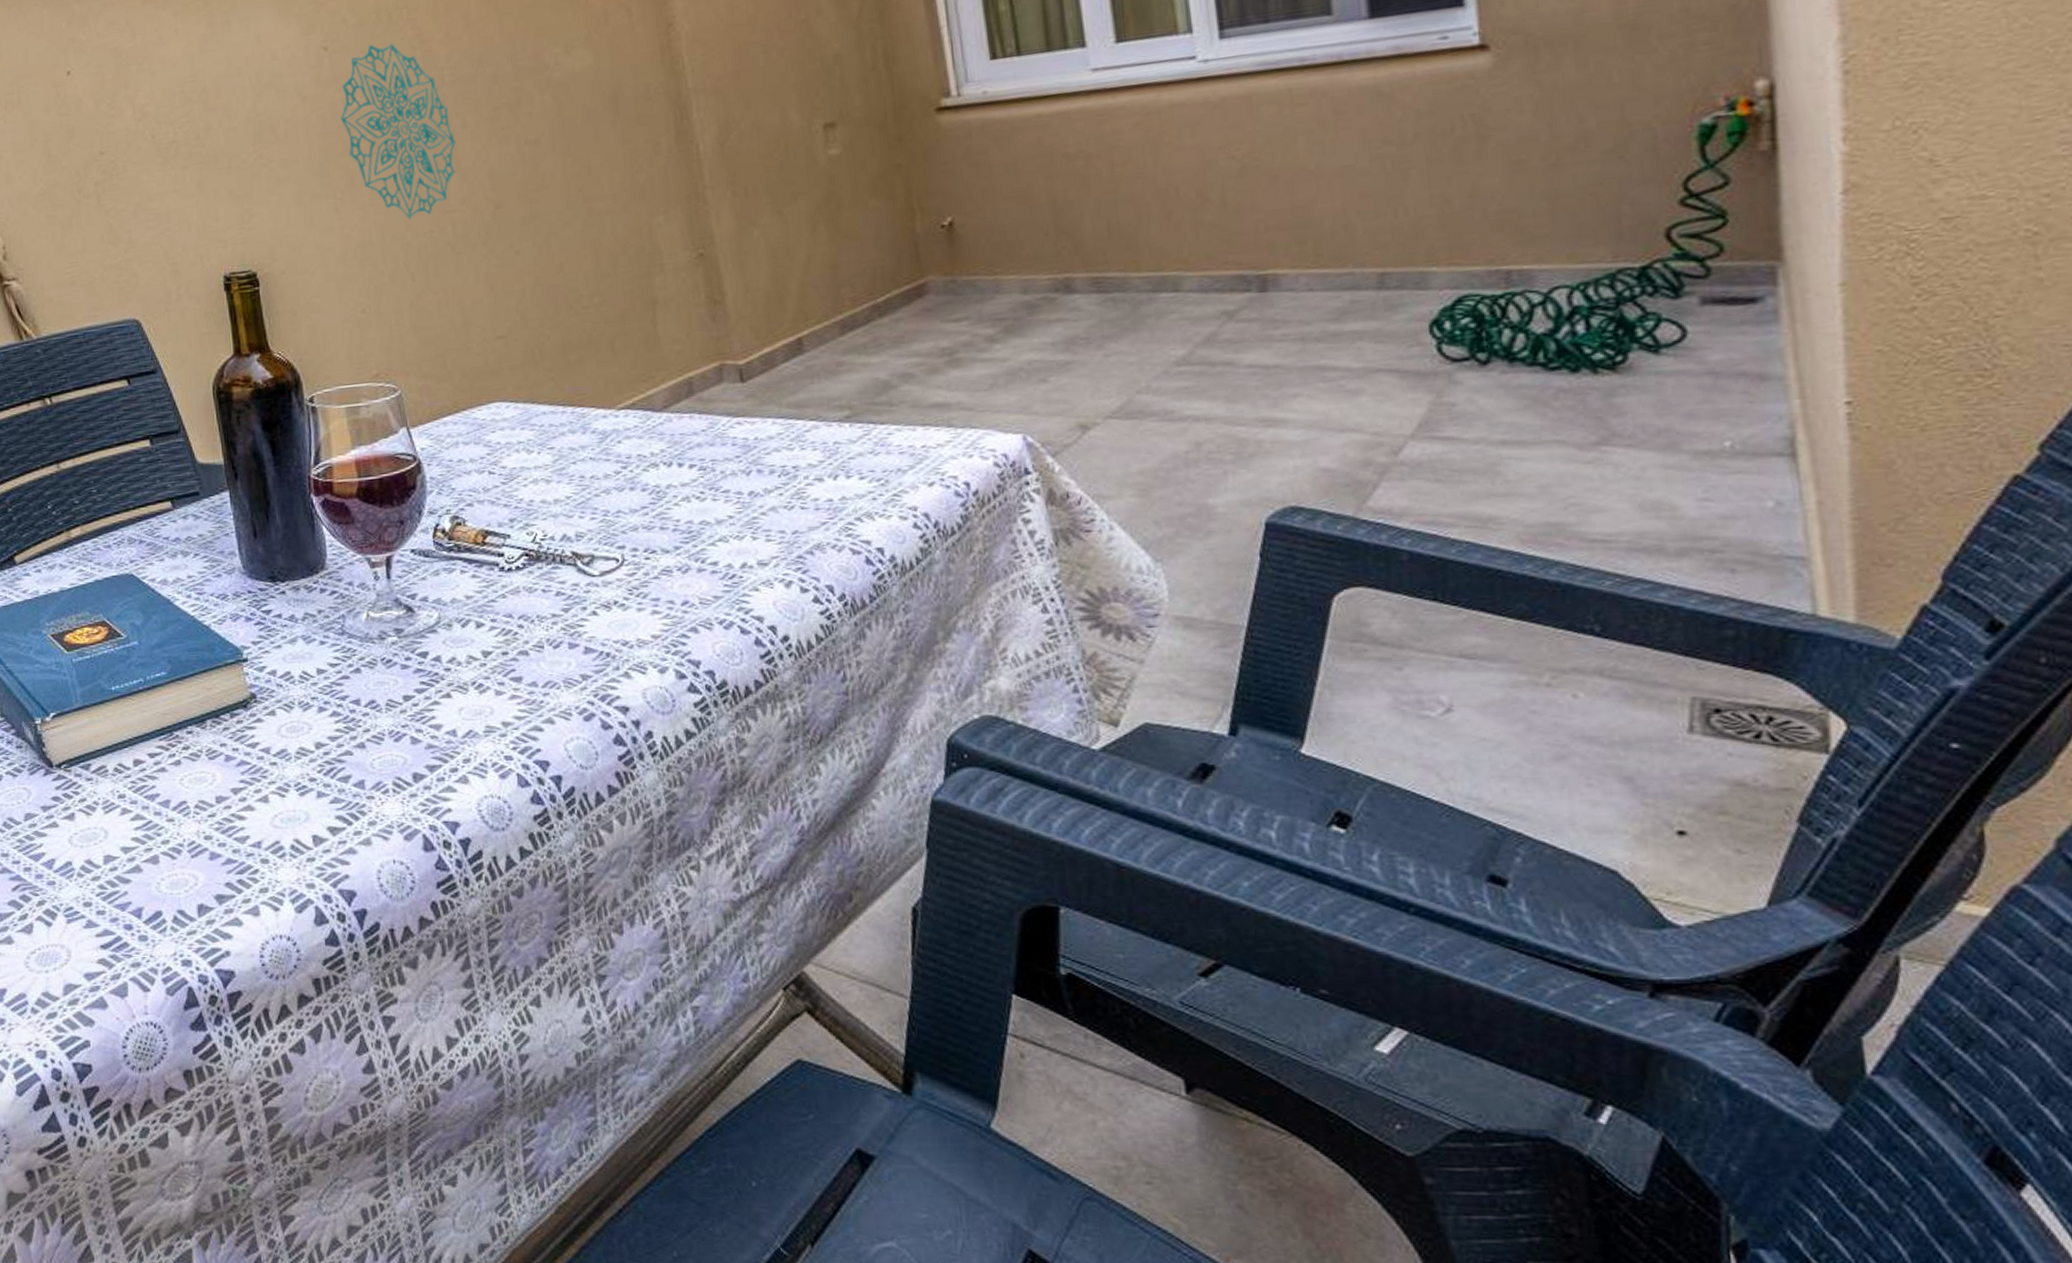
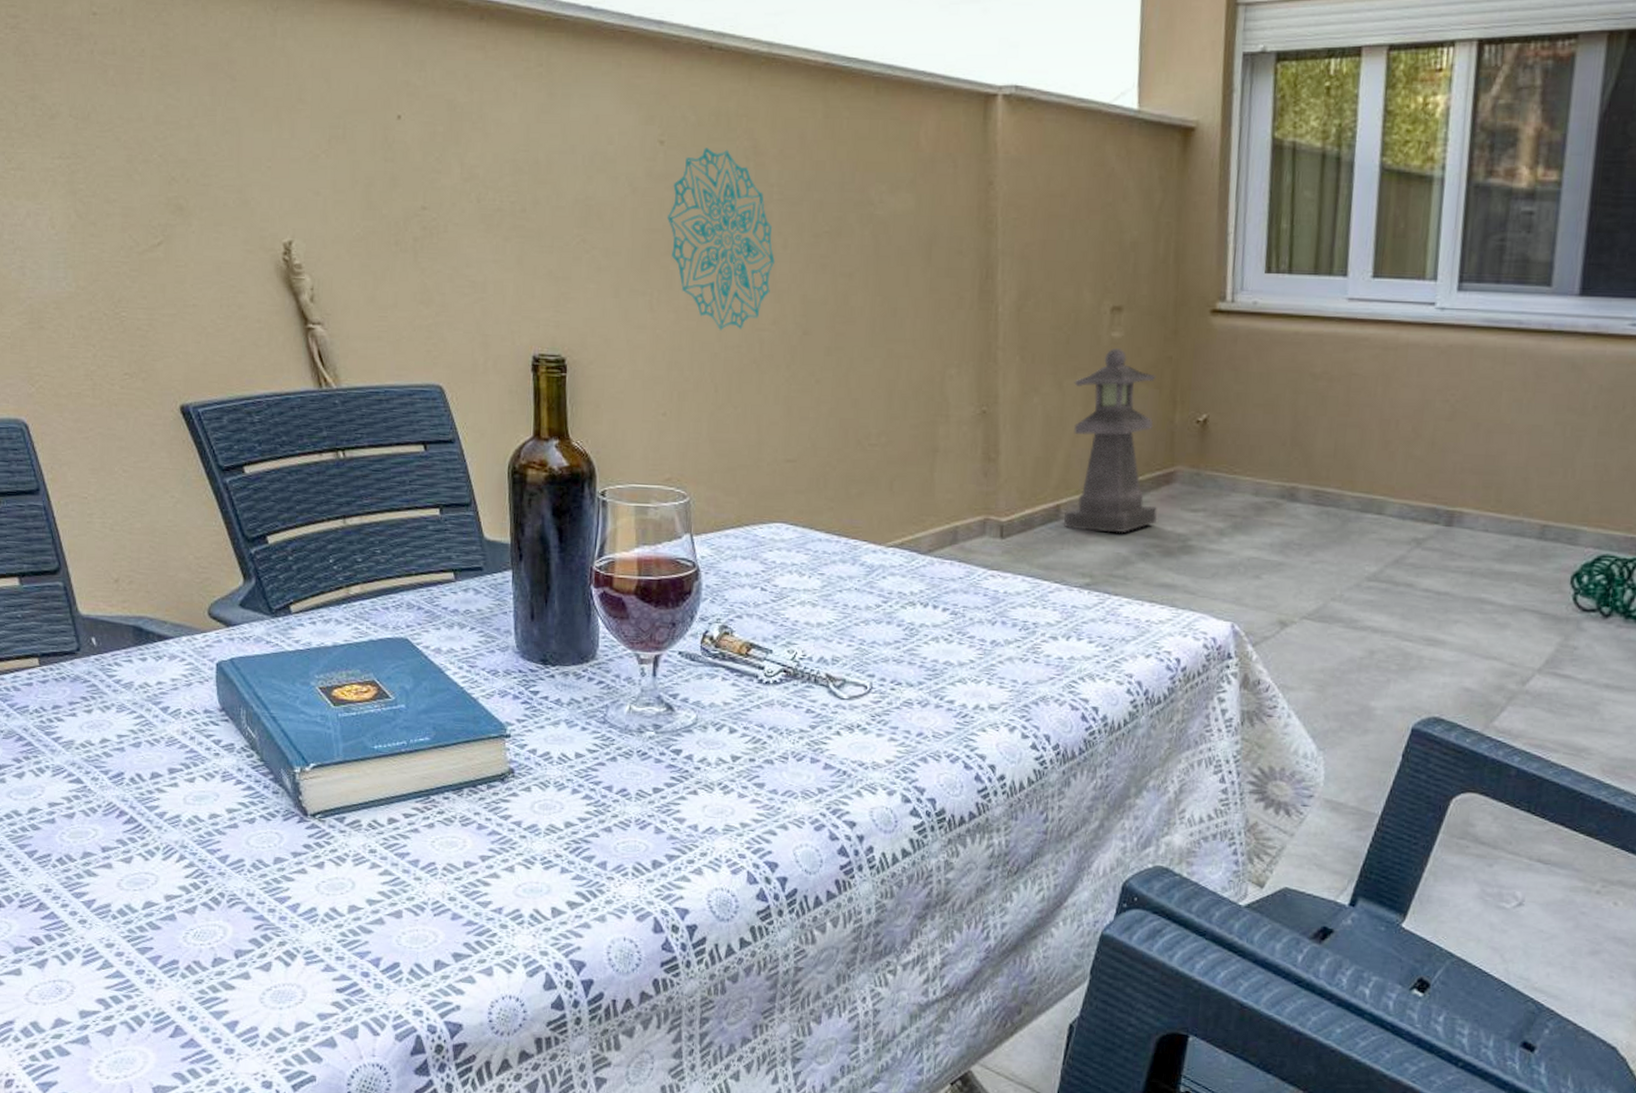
lantern: none [795,165,915,362] -> present [1063,348,1158,533]

